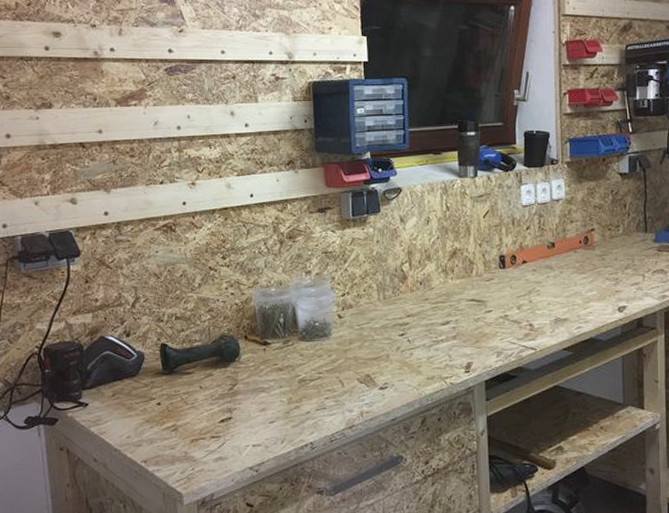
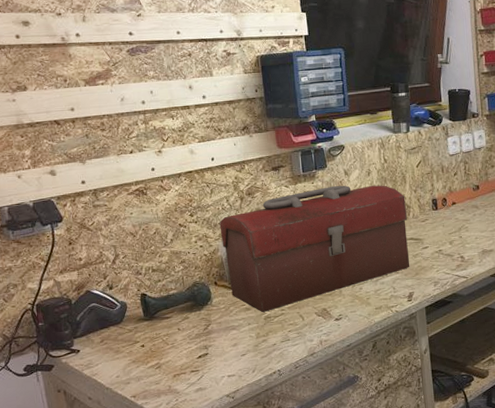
toolbox: none [255,233,470,374] -> present [219,185,410,312]

